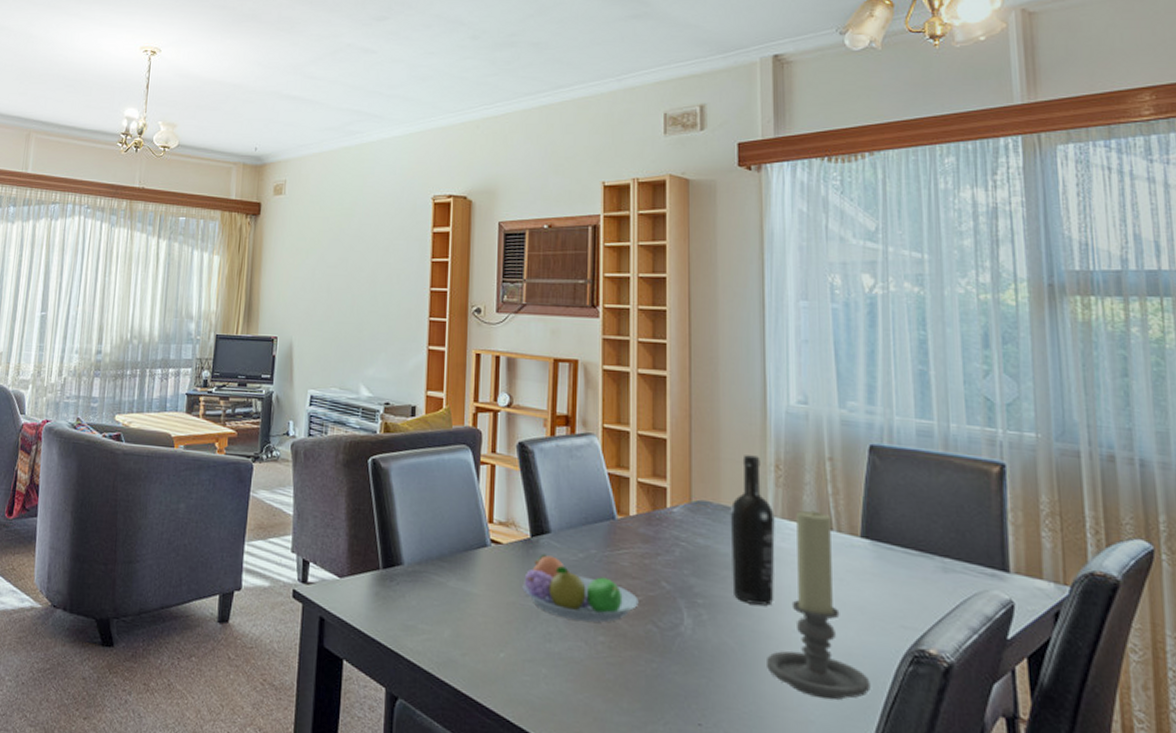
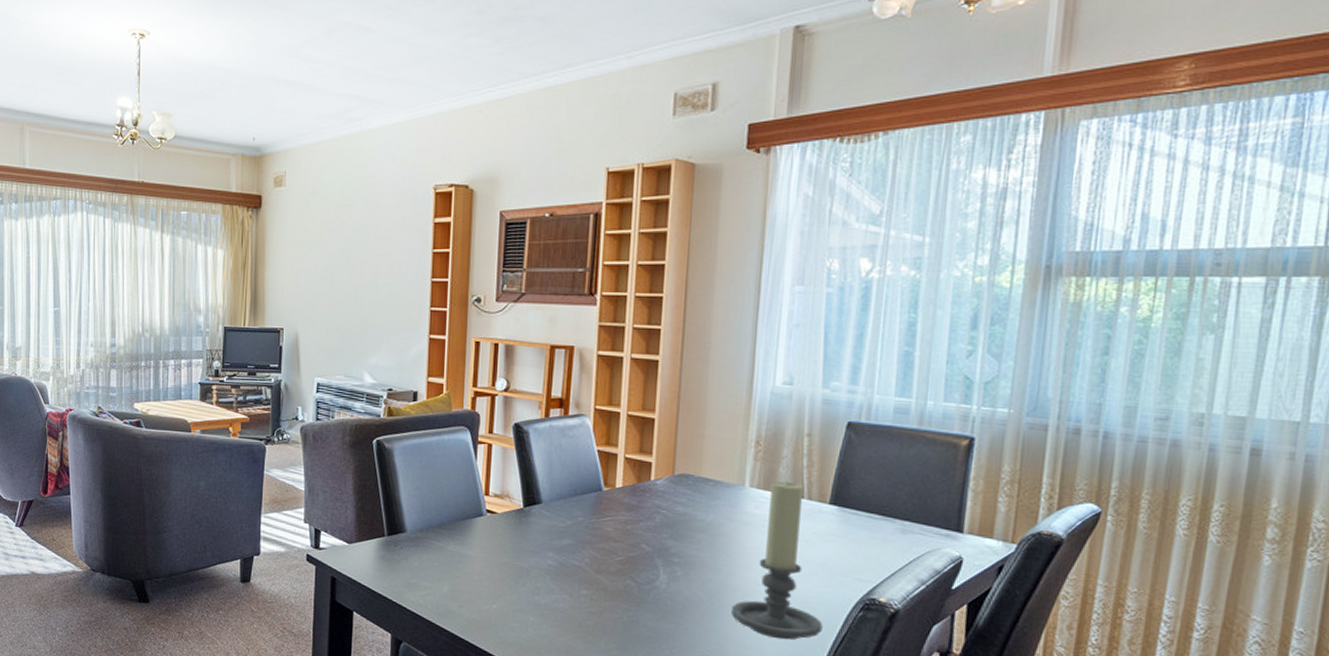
fruit bowl: present [522,553,639,623] -> none [514,521,620,579]
wine bottle: present [730,455,775,606] -> none [706,432,751,563]

